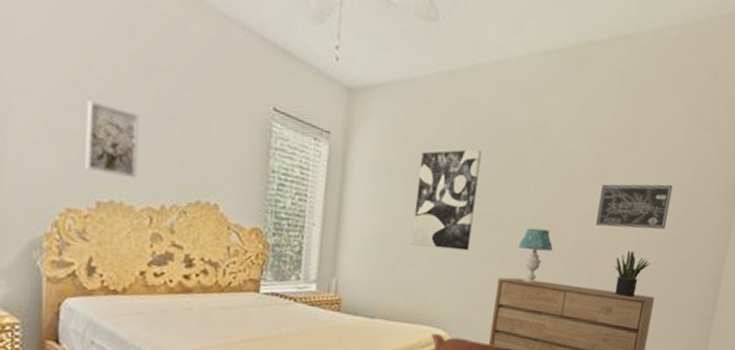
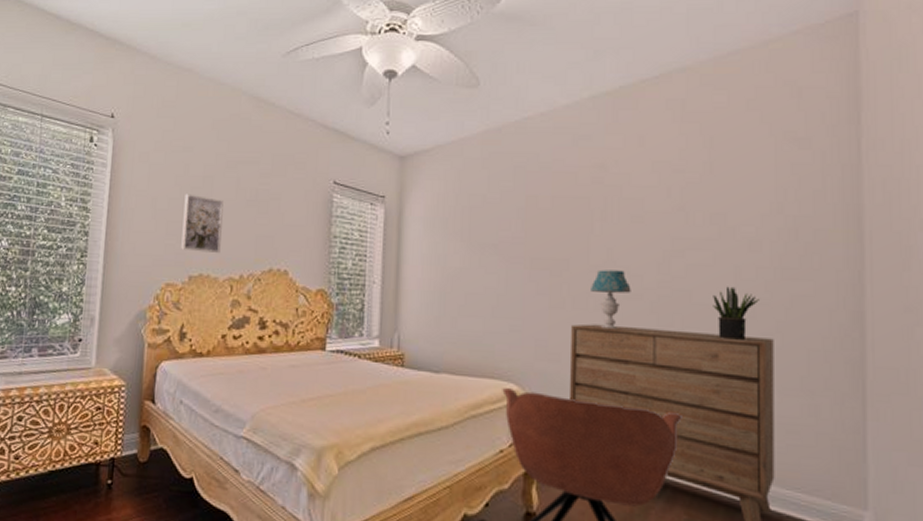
wall art: present [410,149,482,251] -> none [471,197,537,298]
wall art: present [596,184,673,229] -> none [680,210,772,262]

